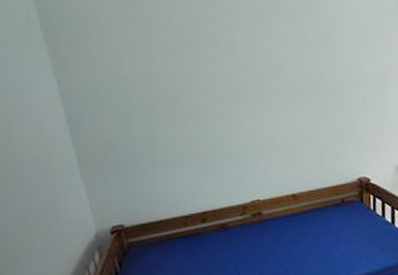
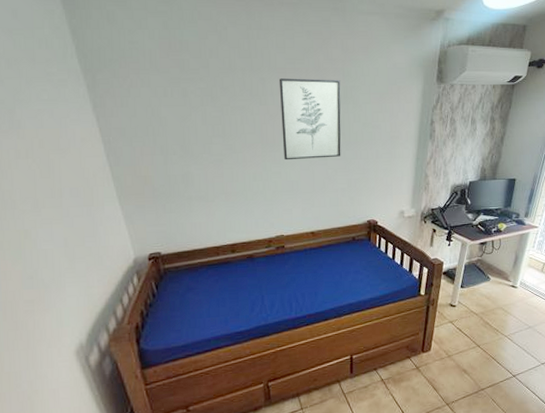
wall art: none [247,20,322,114] -> present [278,78,341,161]

